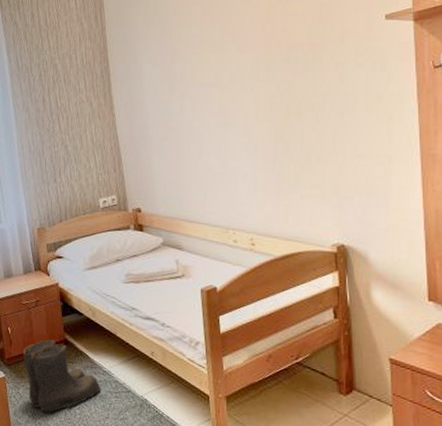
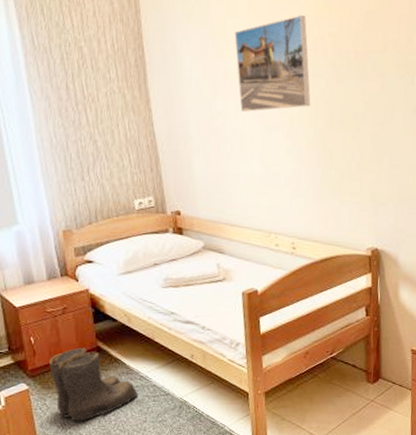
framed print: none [190,15,266,111] -> present [234,15,311,112]

